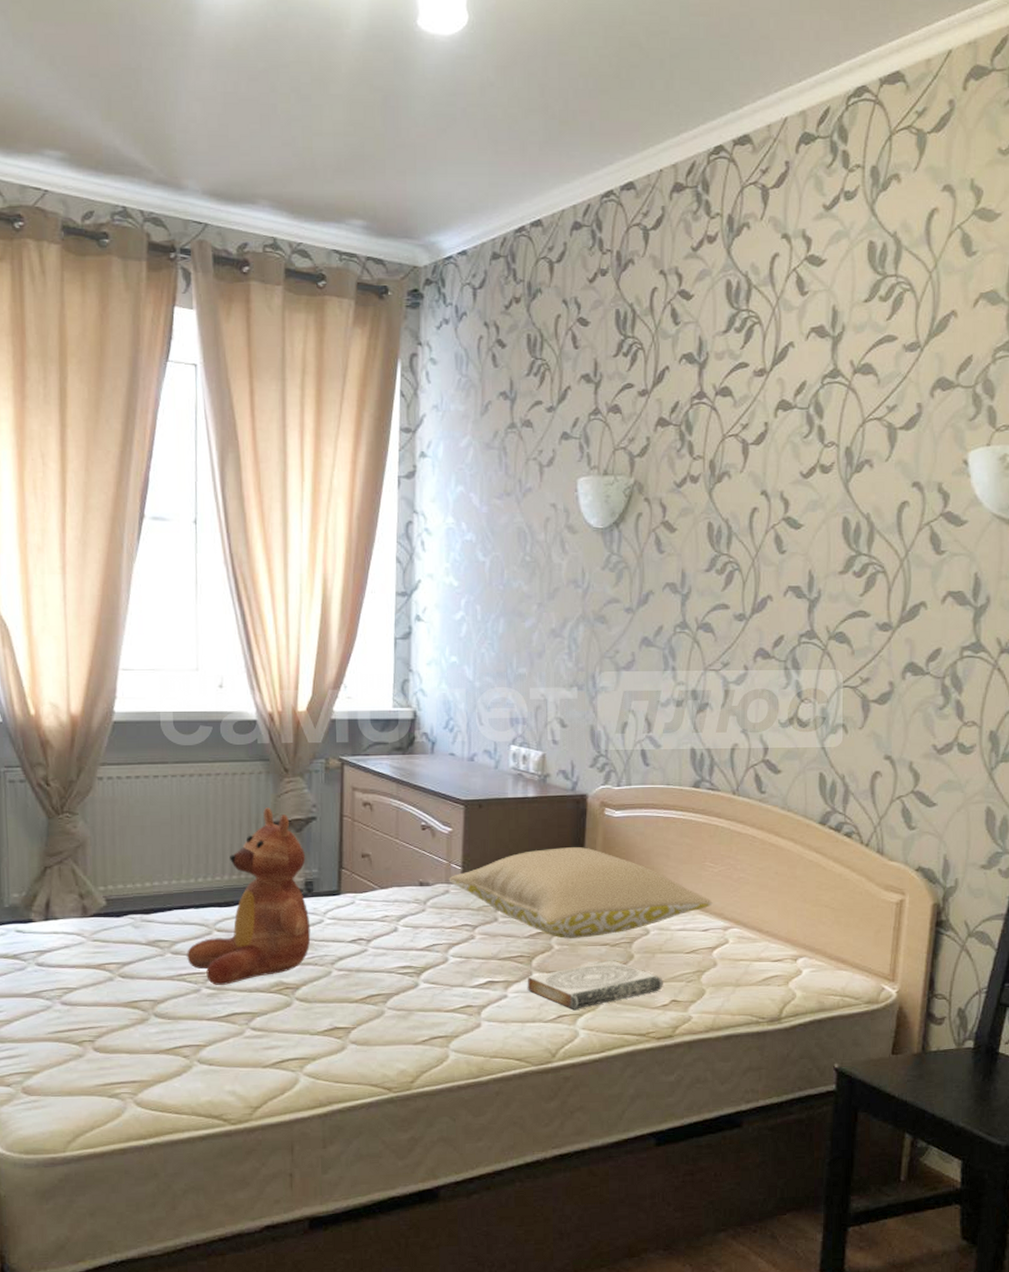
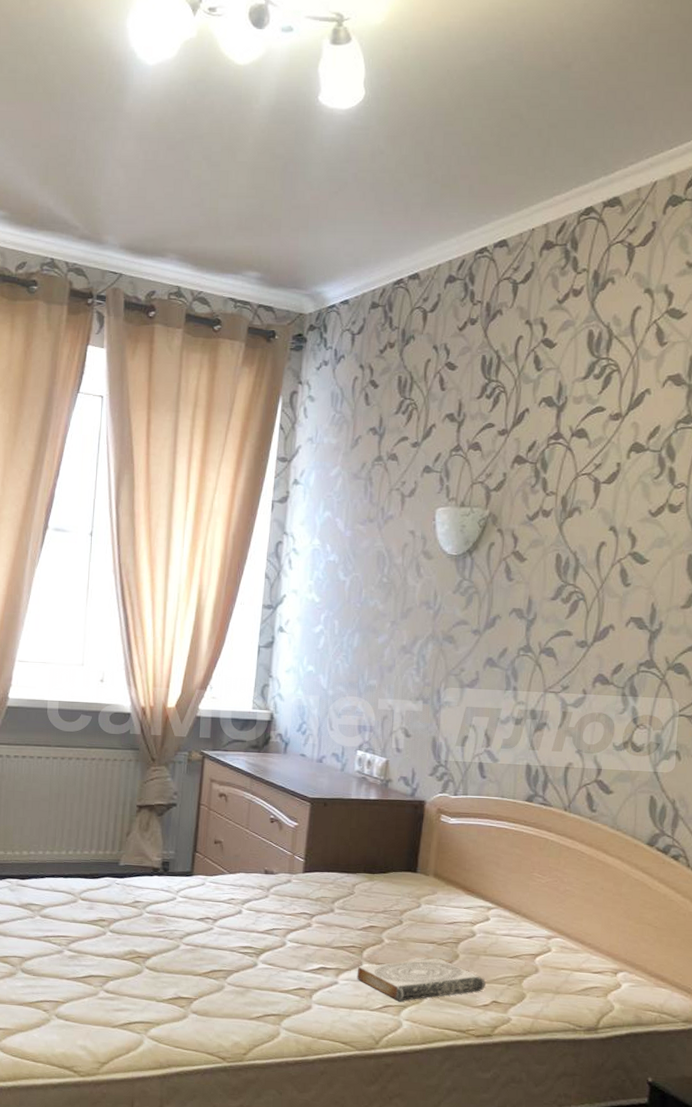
teddy bear: present [187,807,311,985] -> none [54,792,165,949]
pillow: present [448,847,713,939] -> none [291,848,538,935]

